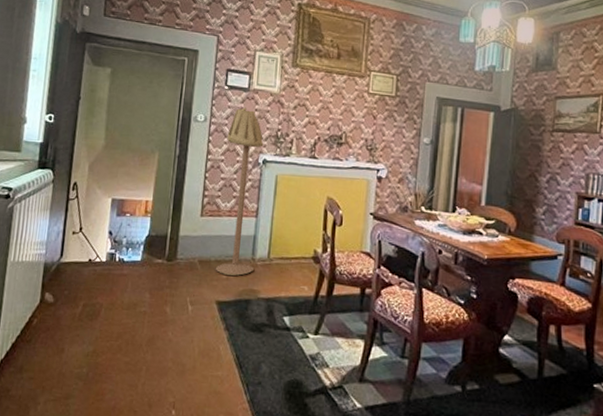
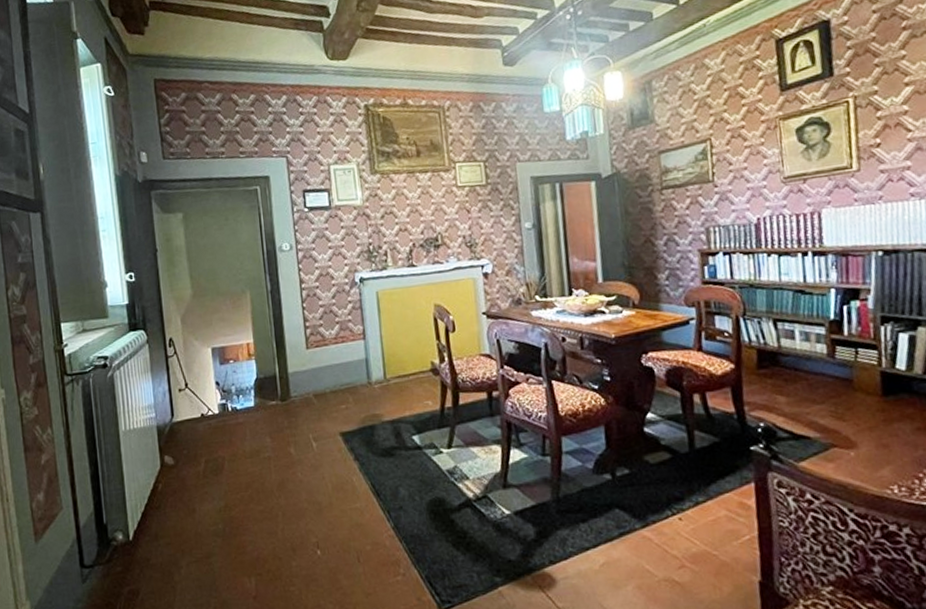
floor lamp: present [215,107,264,276] -> none [317,227,372,404]

